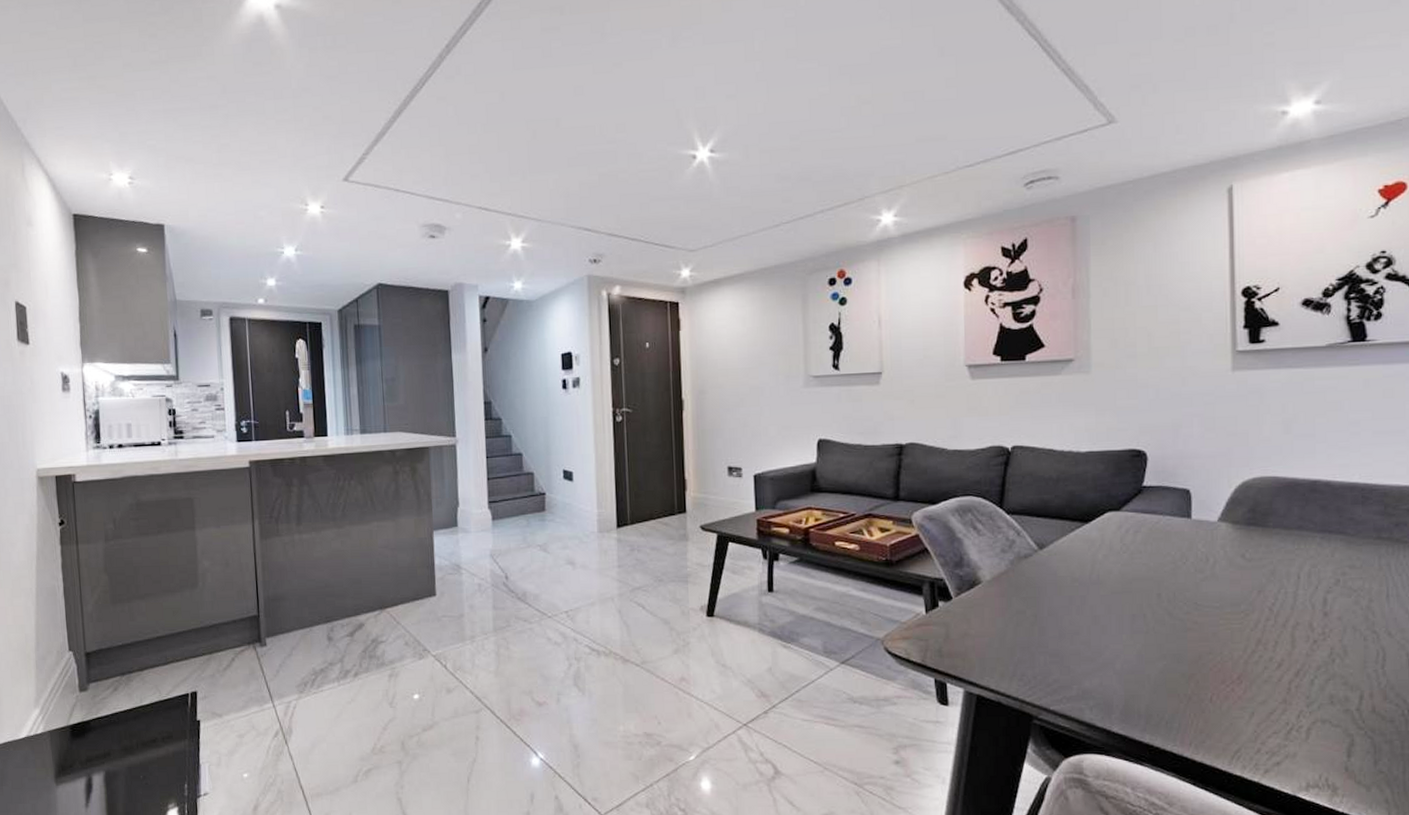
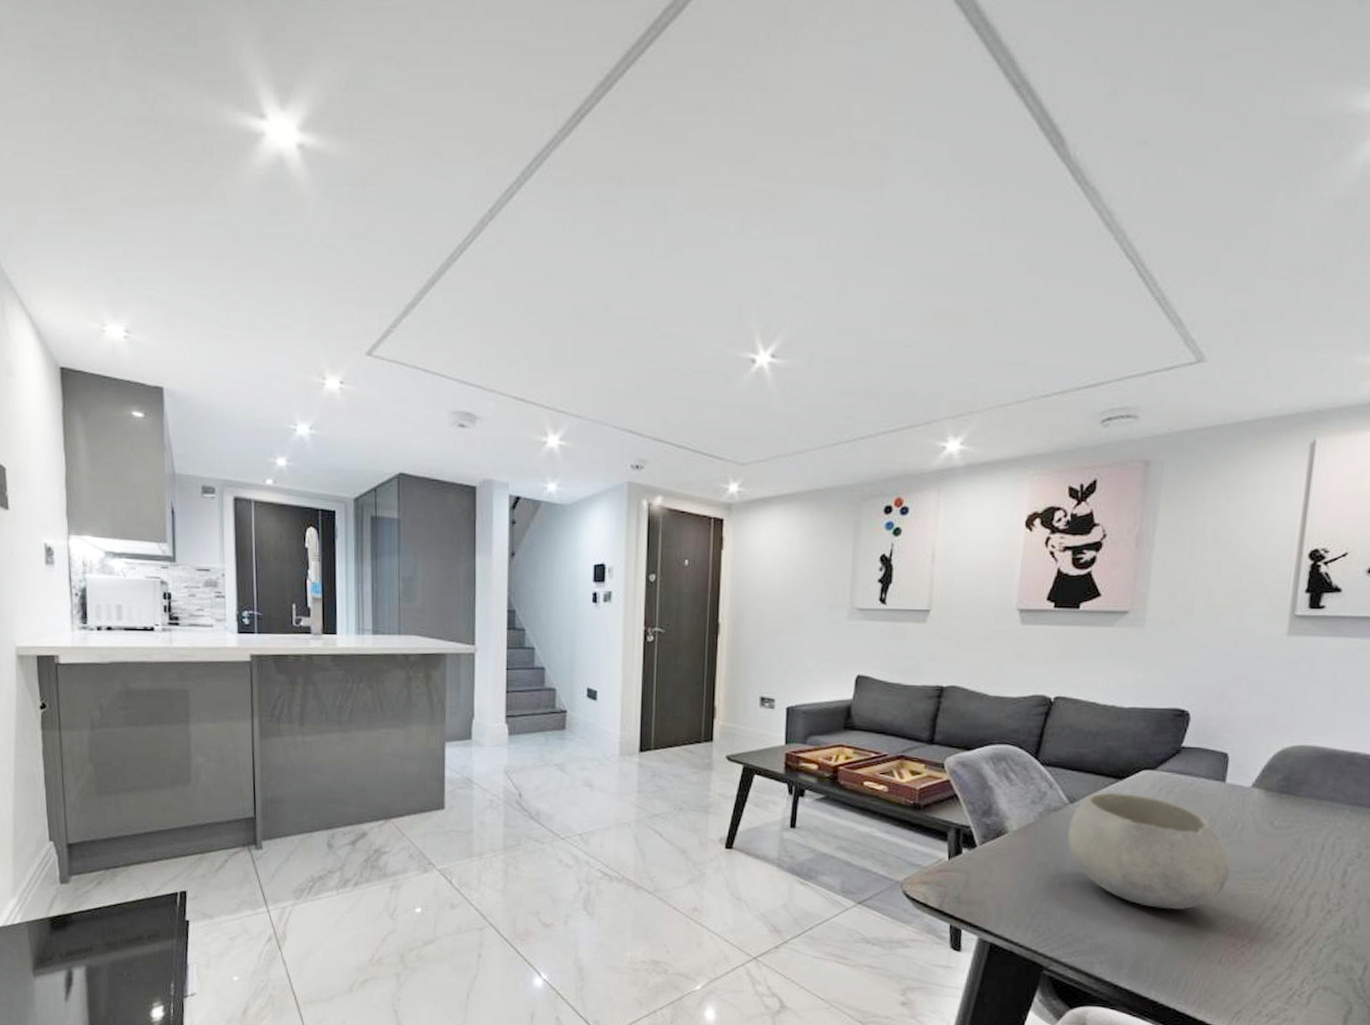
bowl: none [1041,535,1208,650] -> present [1067,792,1231,910]

